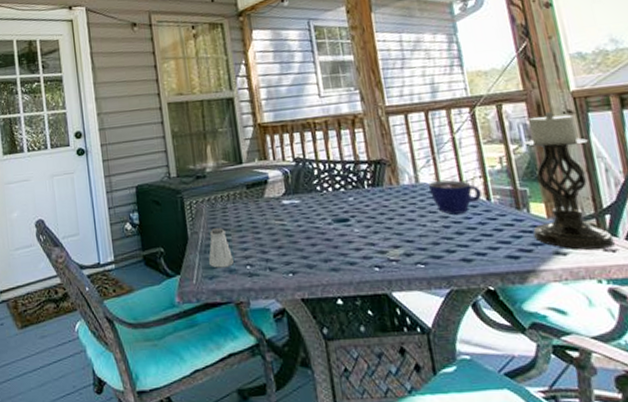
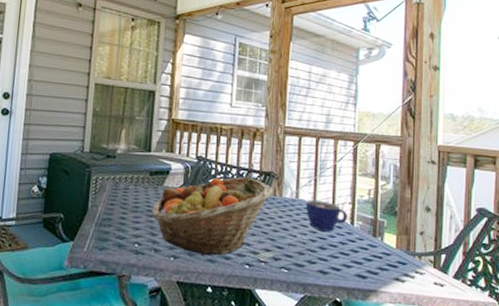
saltshaker: present [209,228,234,268] -> none [102,205,125,242]
fruit basket: none [257,170,389,266] -> present [151,177,273,256]
candle holder: present [522,112,615,250] -> none [382,159,444,283]

